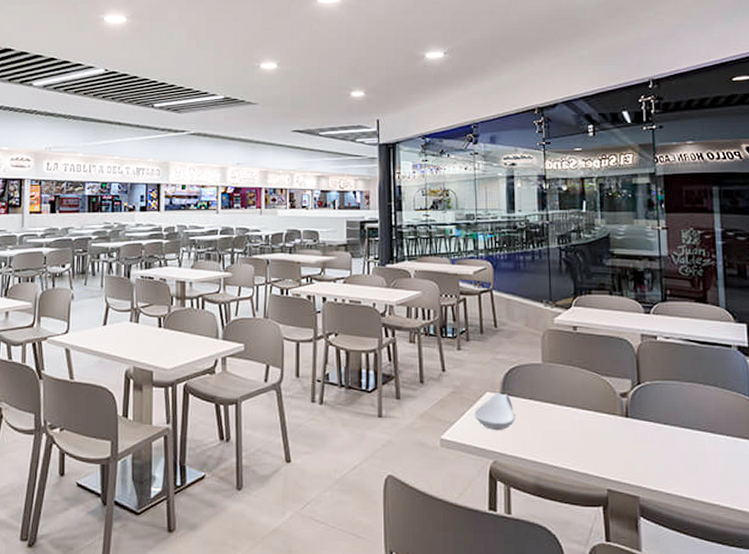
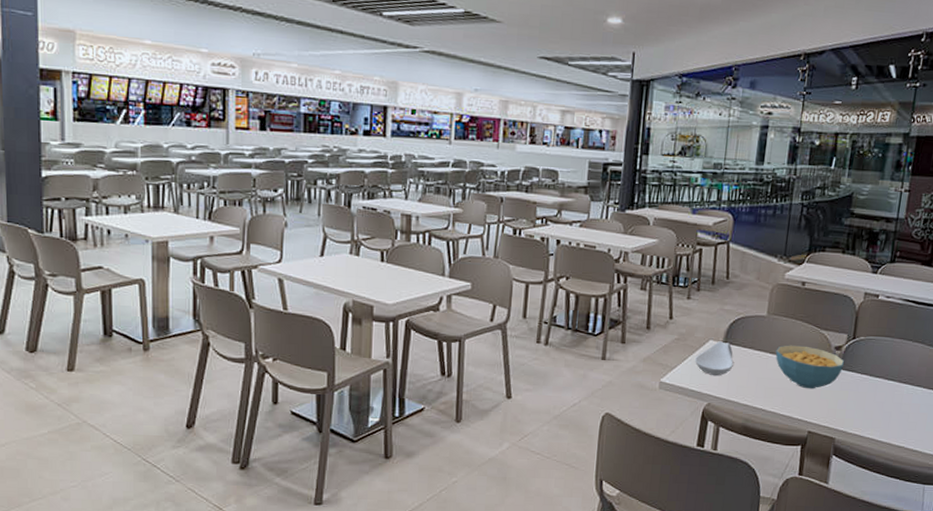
cereal bowl: none [557,394,634,442] -> present [775,345,845,389]

